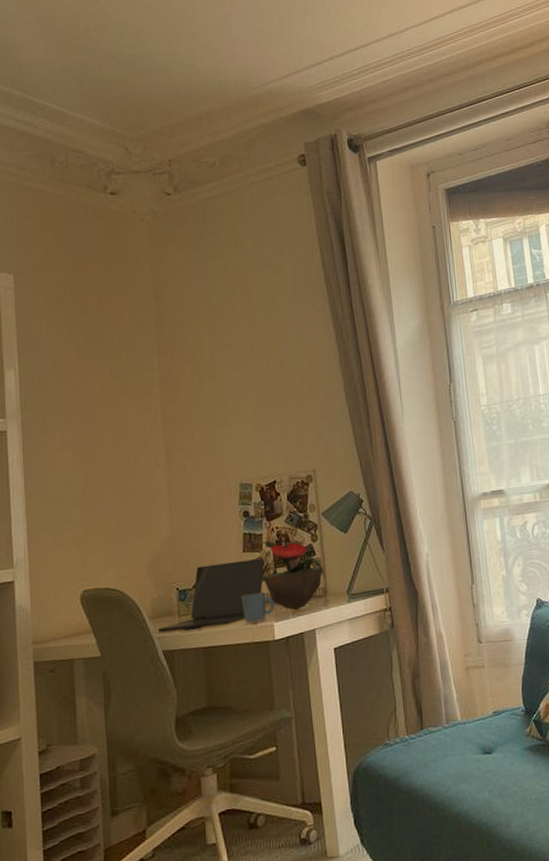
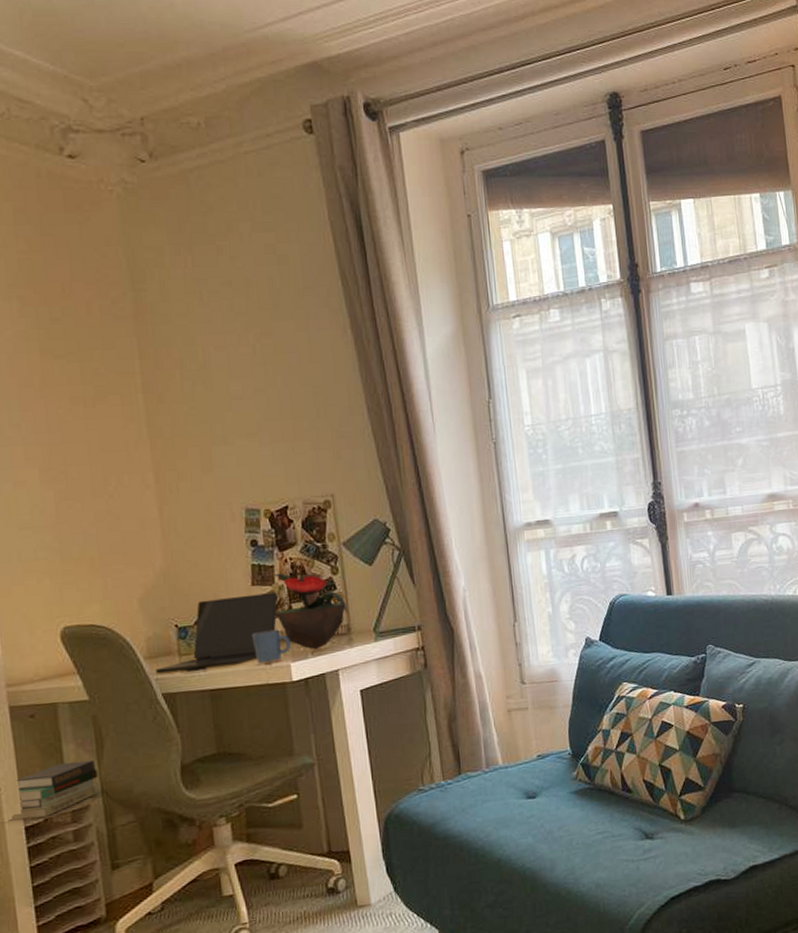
books: none [27,712,104,768] -> present [9,760,98,821]

